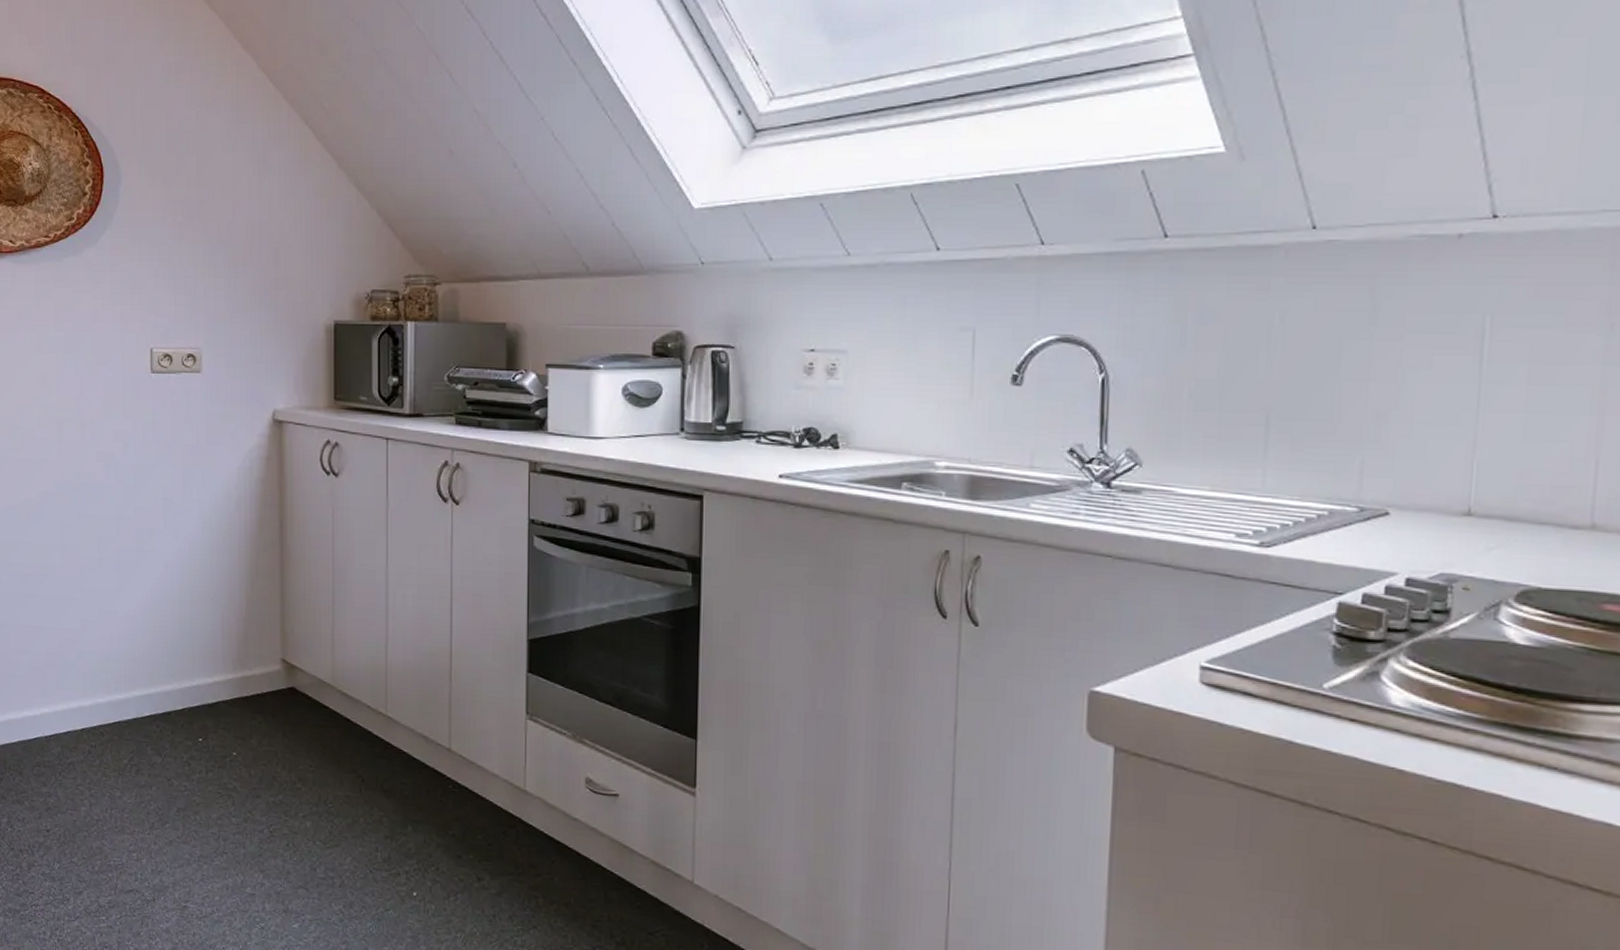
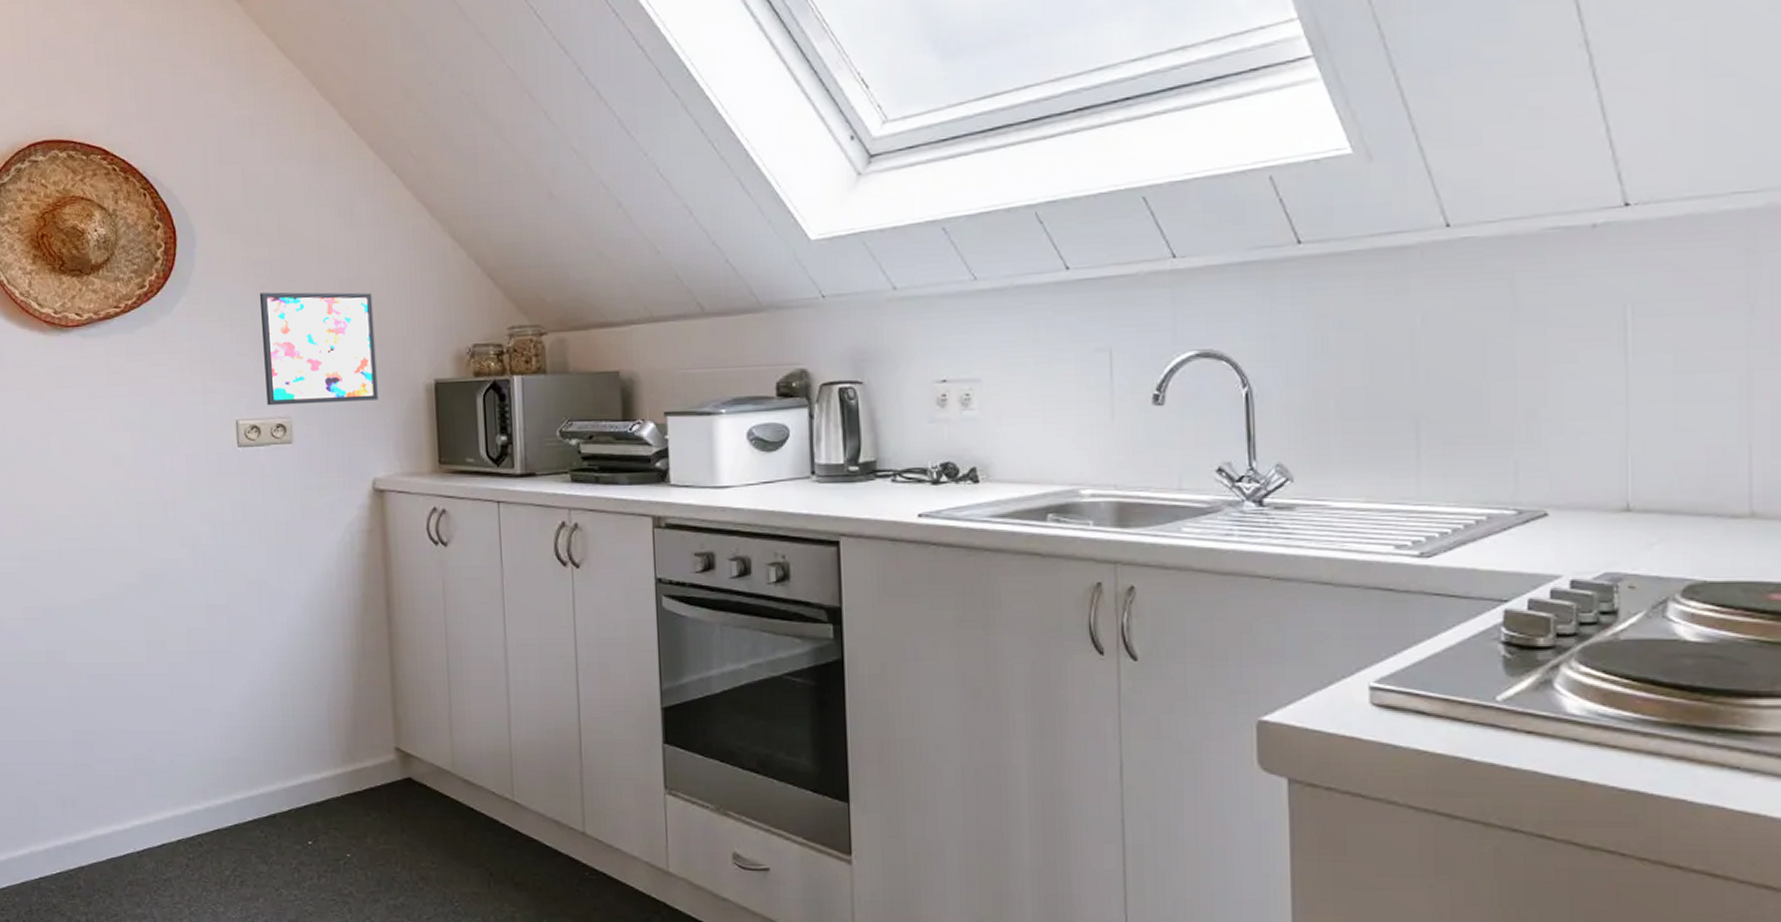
wall art: none [177,230,282,337] -> present [259,292,378,406]

